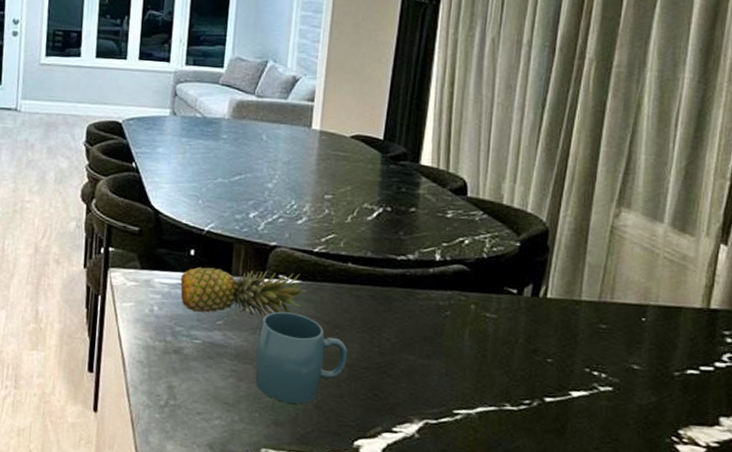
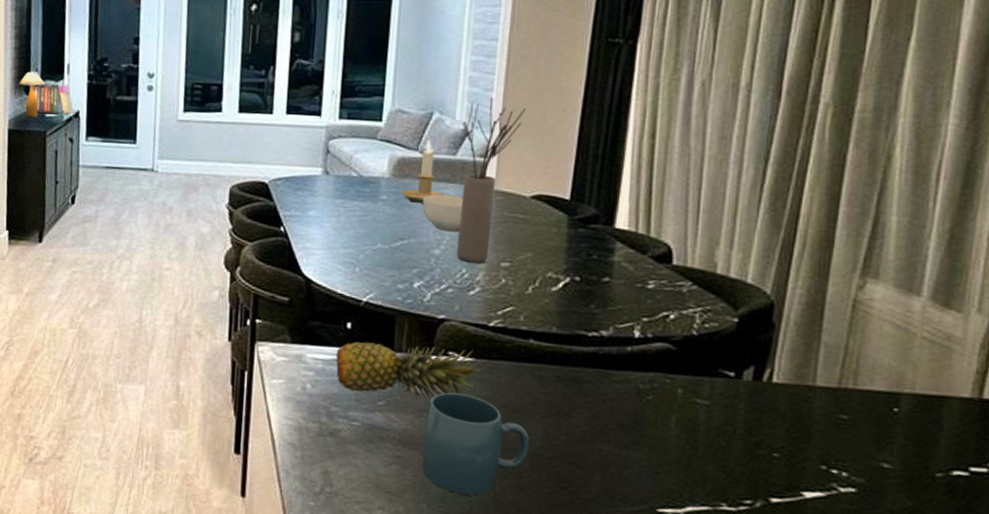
candlestick: none [240,85,277,142] -> present [401,139,444,203]
bowl: none [257,133,293,168] -> present [422,193,463,232]
vase: none [286,49,347,196] -> present [456,98,526,263]

